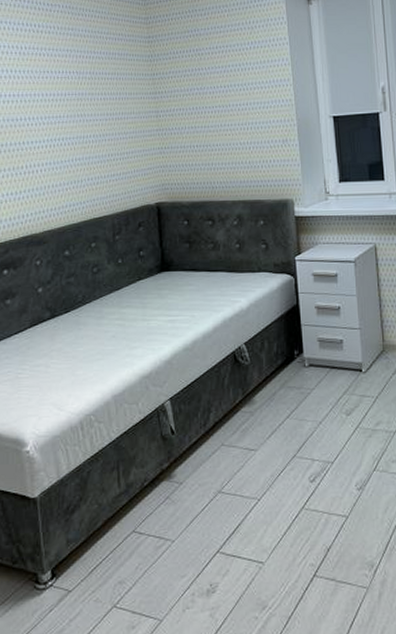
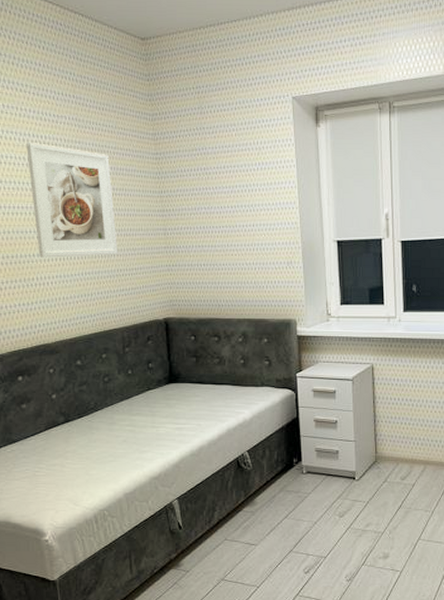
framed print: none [20,30,110,145] -> present [26,141,119,258]

